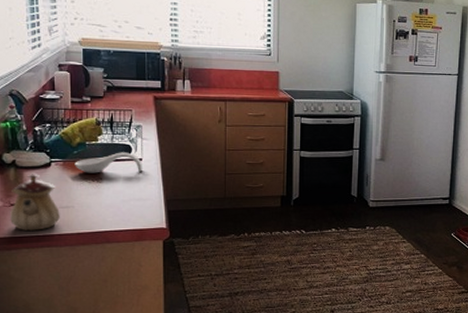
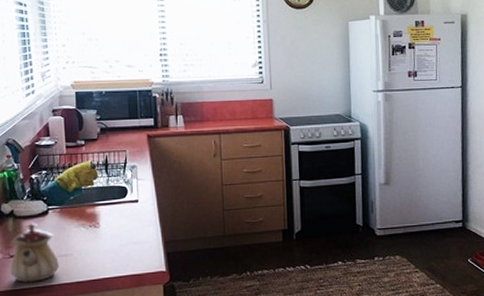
spoon rest: present [74,152,143,173] -> none [71,194,140,219]

